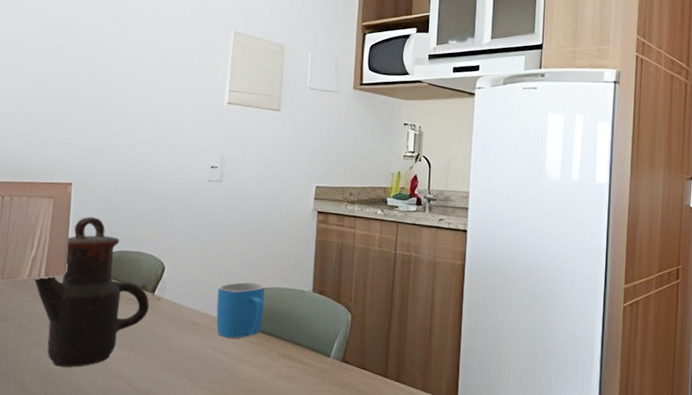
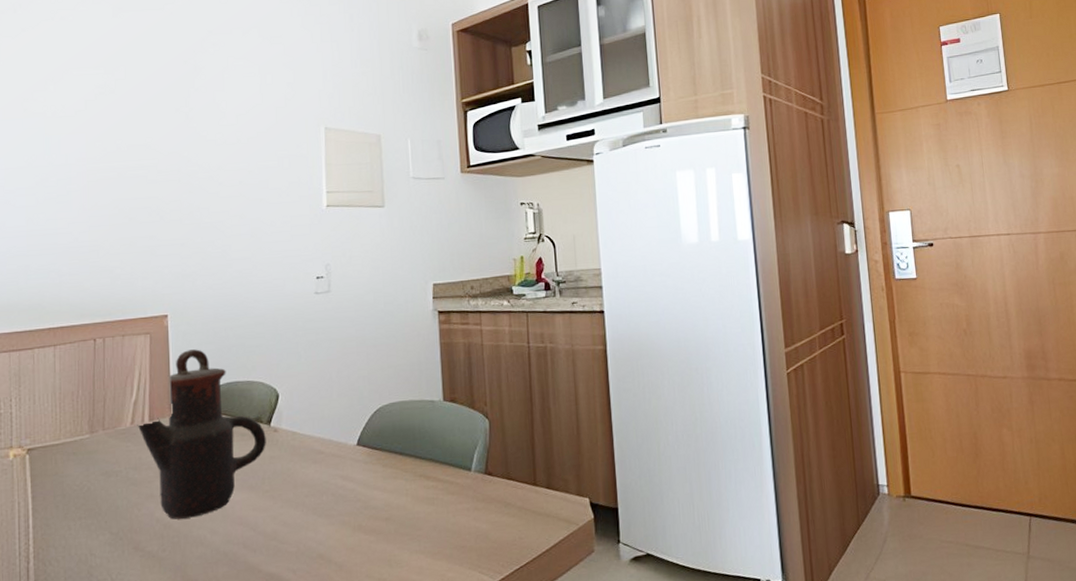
mug: present [216,282,265,339] -> none [339,399,392,464]

